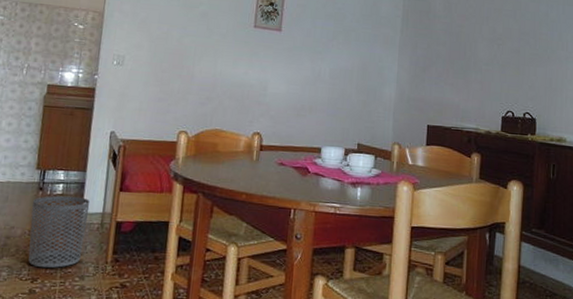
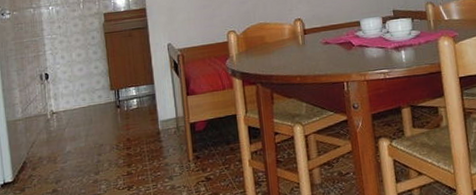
waste bin: present [28,195,91,269] -> none [113,107,166,176]

